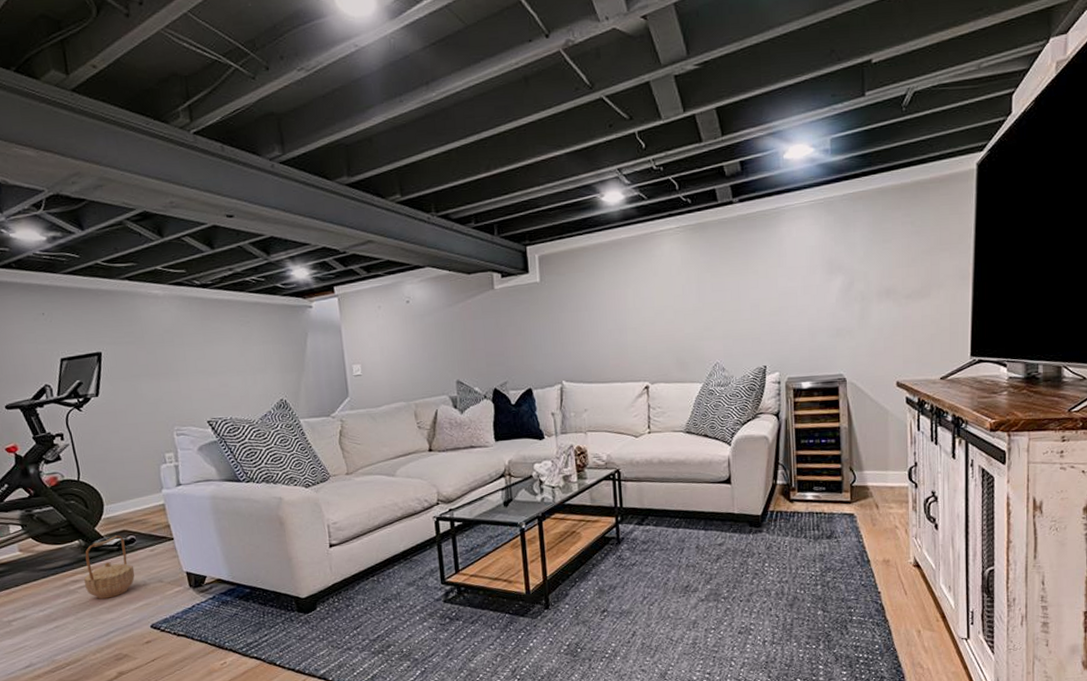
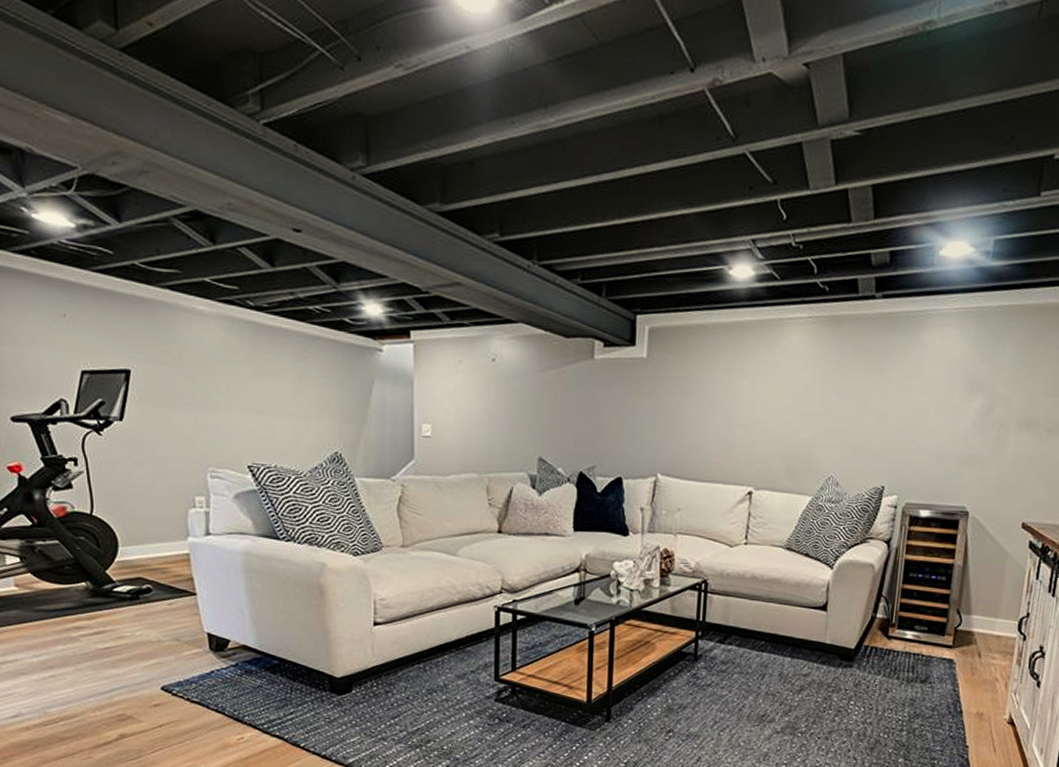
basket: present [84,535,135,599] -> none [89,582,148,652]

